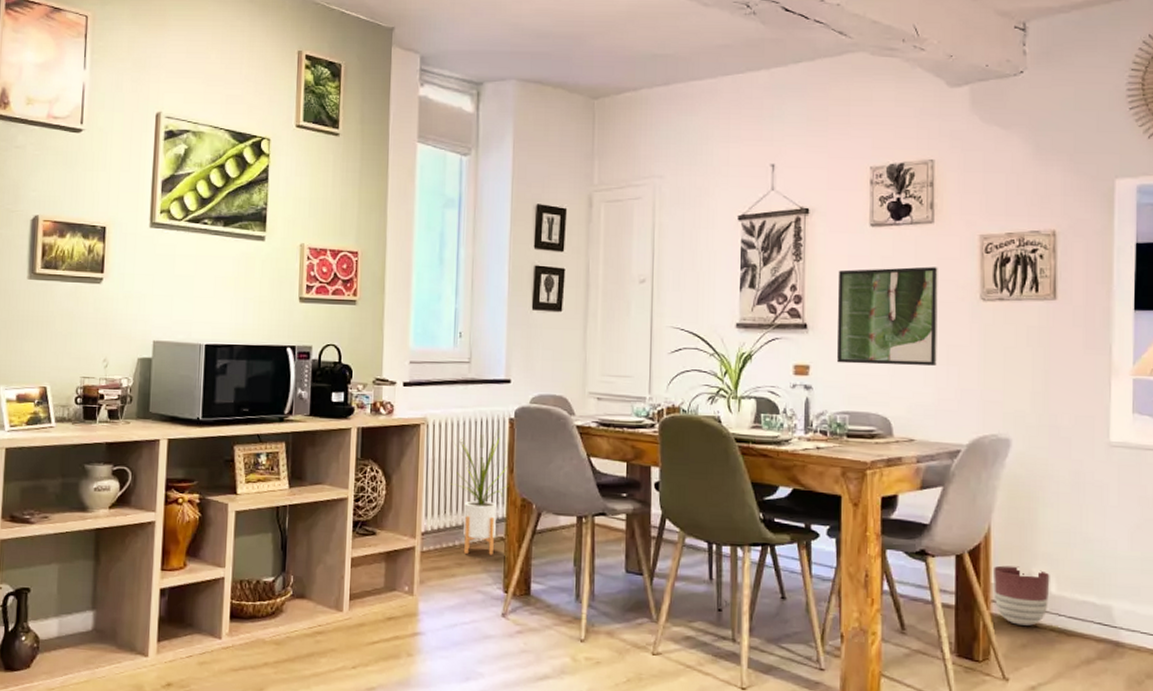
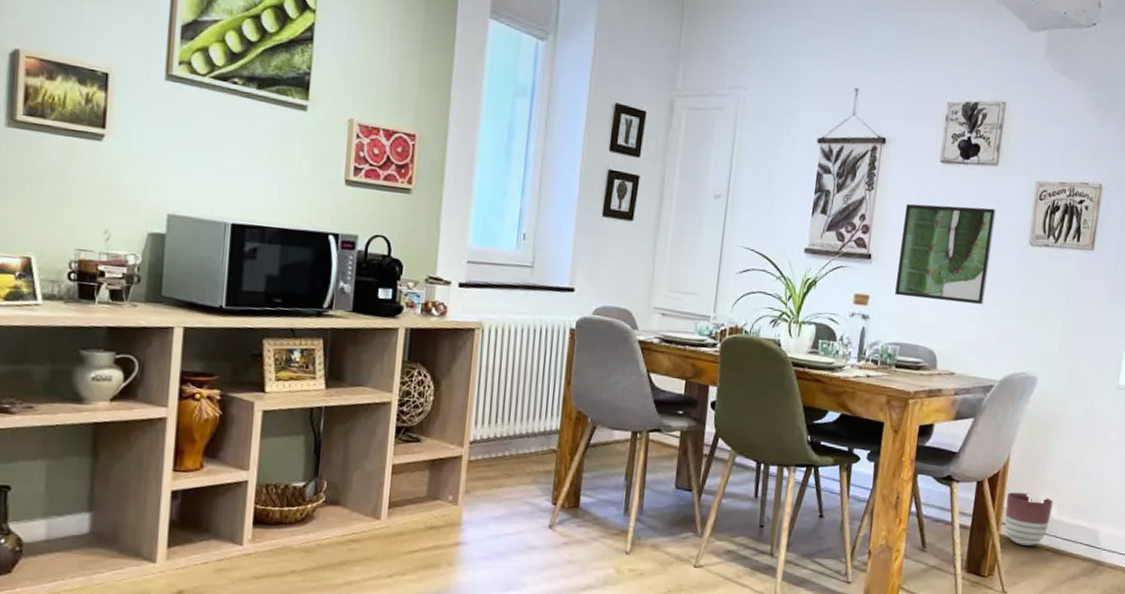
house plant: present [450,429,509,555] -> none [503,338,568,467]

